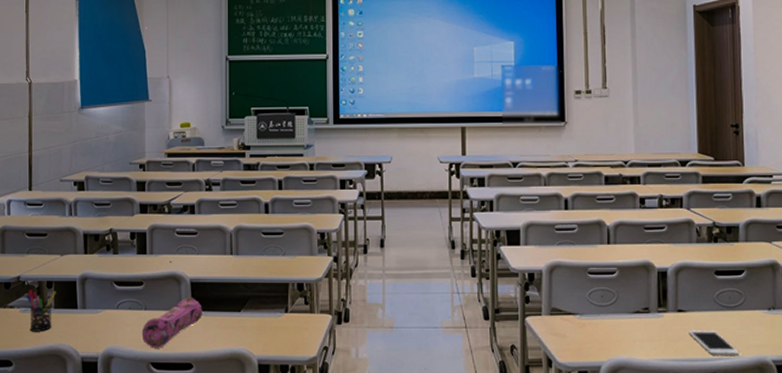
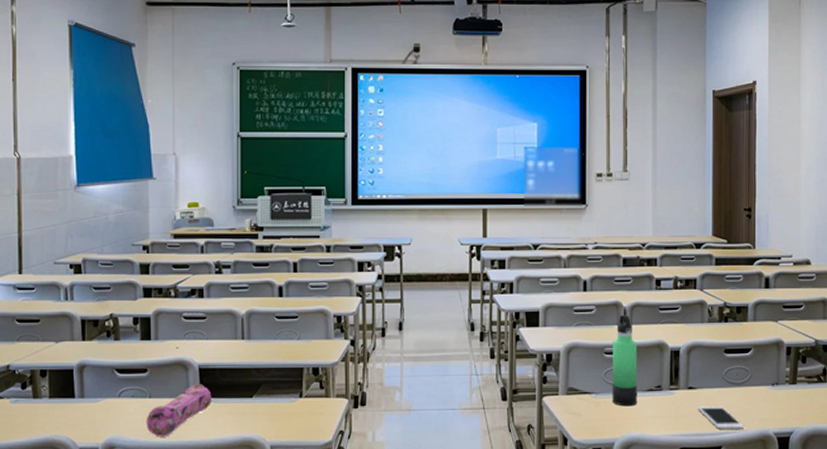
pen holder: present [26,290,56,332] -> none [17,379,51,423]
thermos bottle: none [596,233,624,329] -> present [612,314,638,407]

